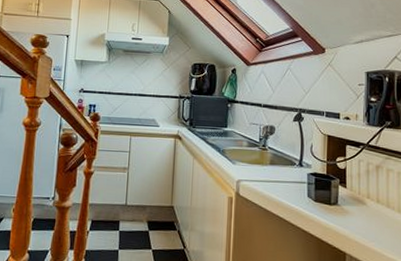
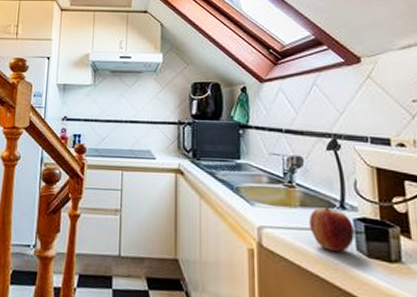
apple: none [275,164,307,198] -> present [308,206,354,252]

